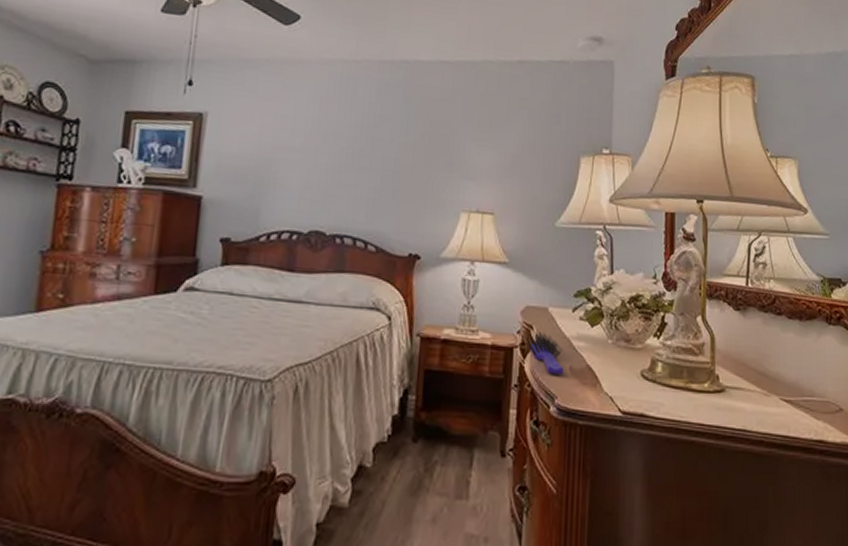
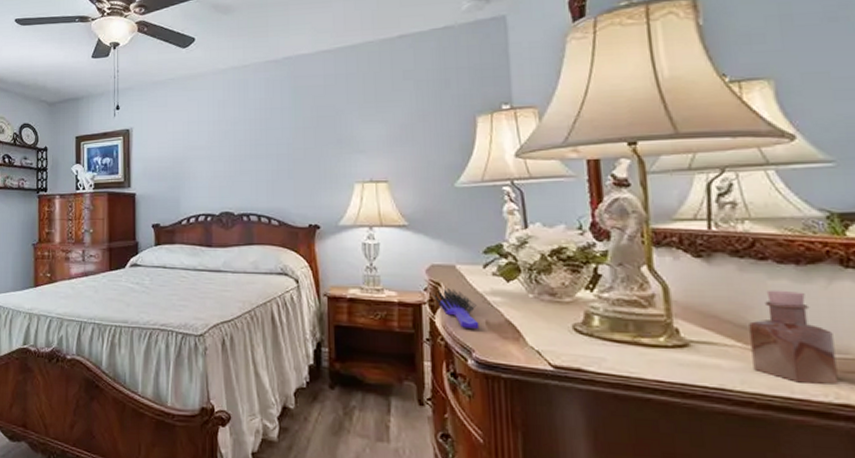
perfume bottle: none [766,341,818,423] -> present [749,290,839,384]

